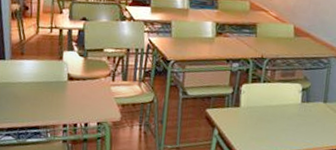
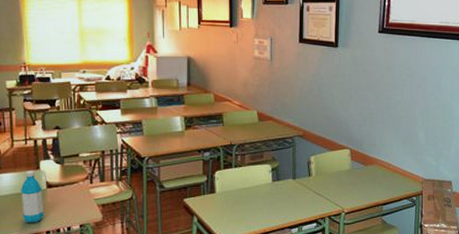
water bottle: none [40,60,63,114] -> present [21,171,44,222]

